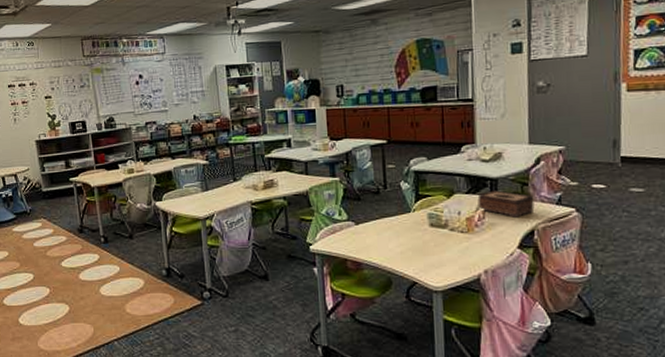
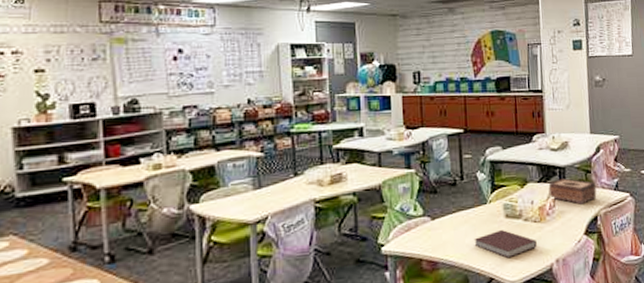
notebook: none [397,238,463,266] -> present [474,230,537,259]

